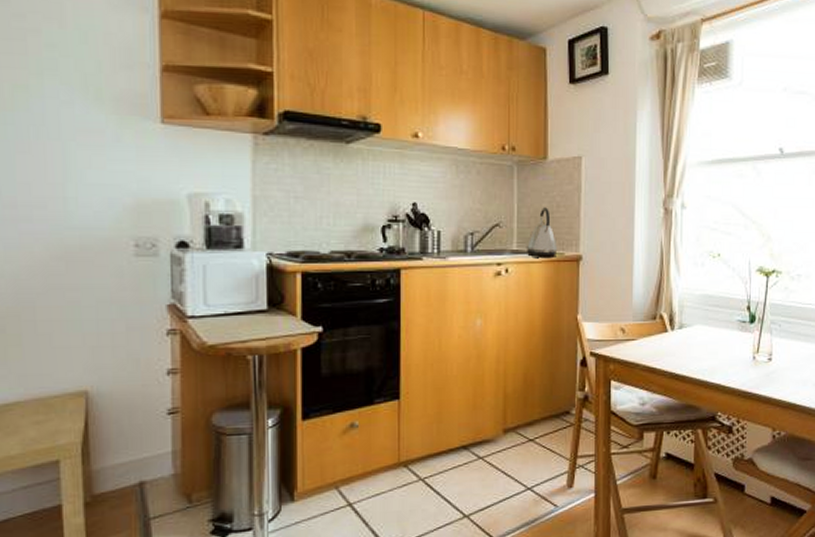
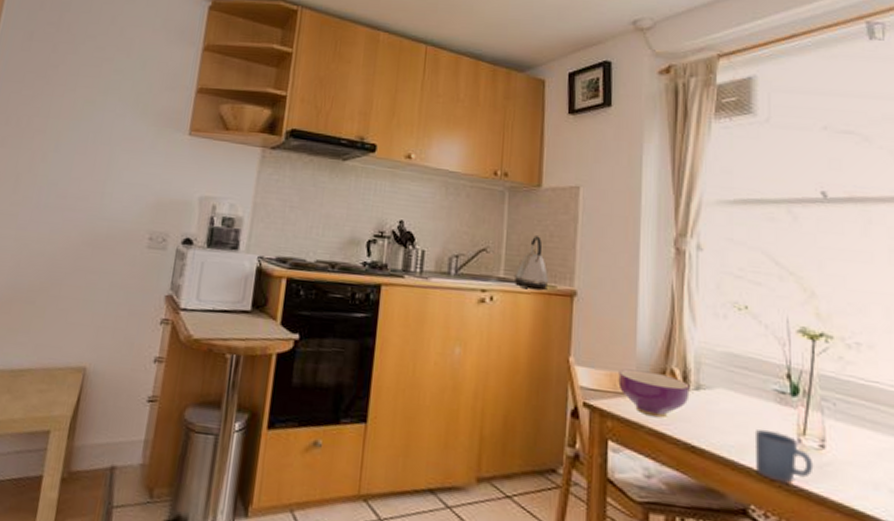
bowl: none [618,319,675,356] -> present [618,369,690,418]
mug: none [722,352,763,393] -> present [754,429,814,485]

